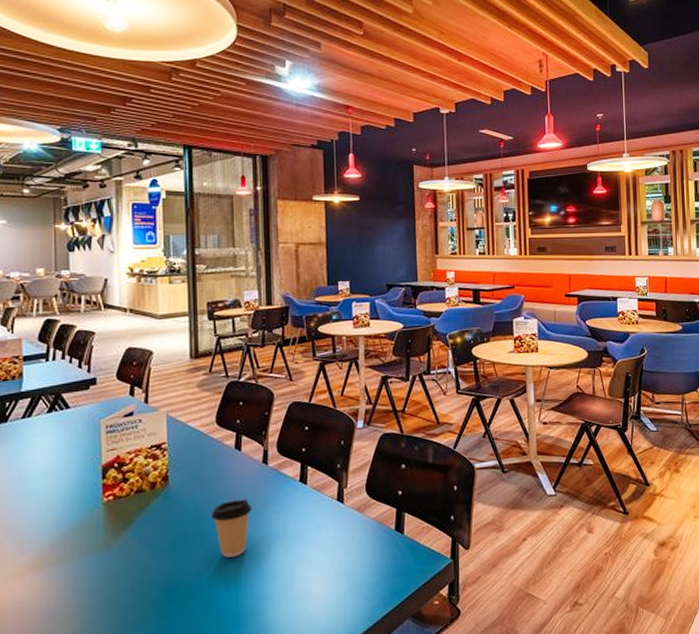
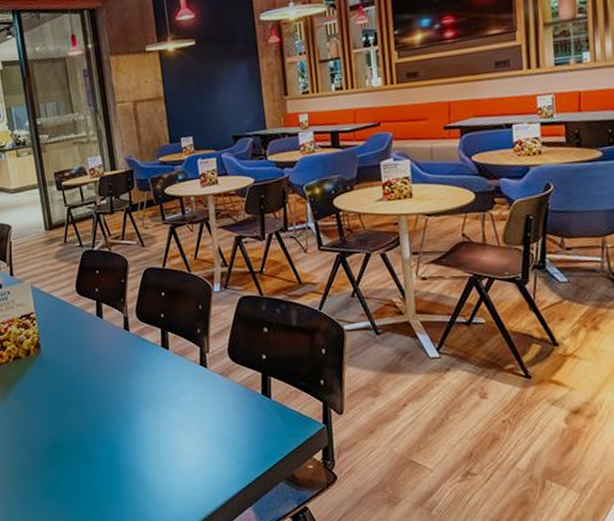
coffee cup: present [212,499,252,558] -> none [82,364,119,419]

